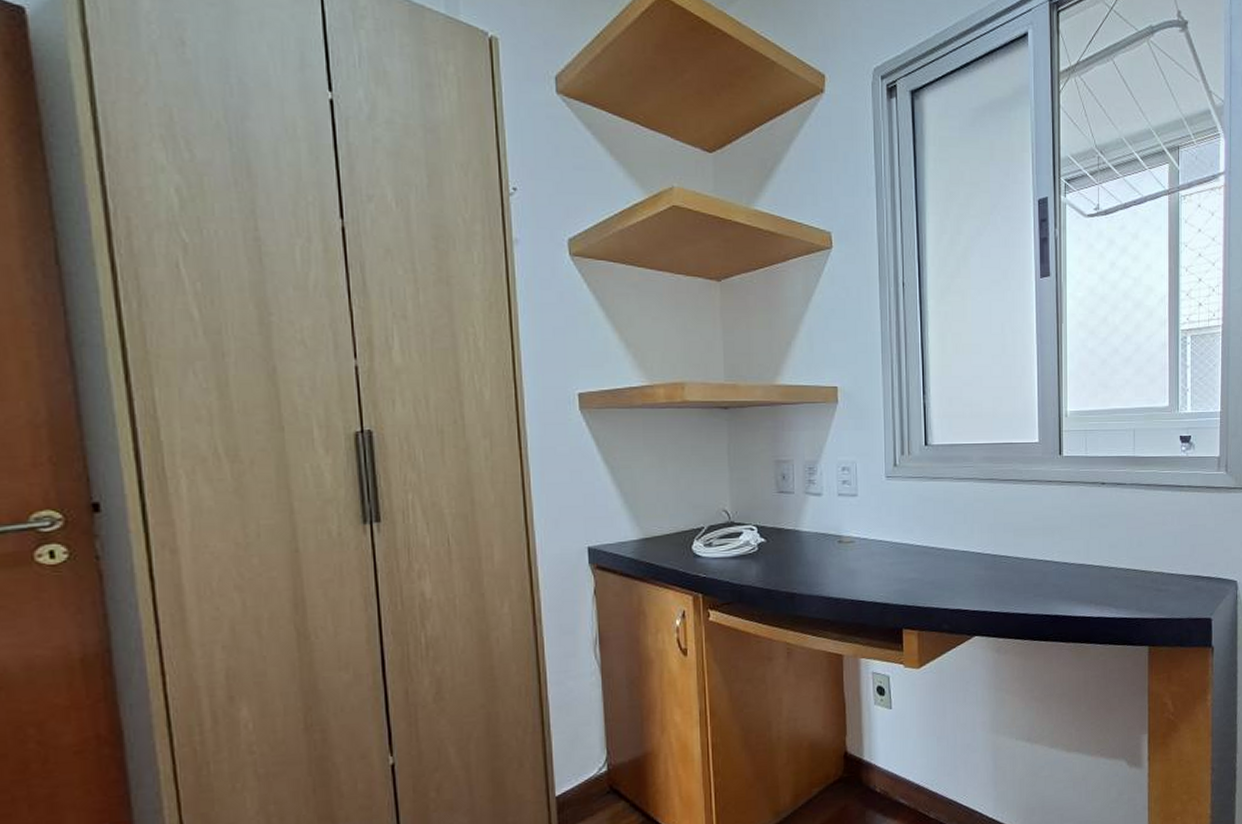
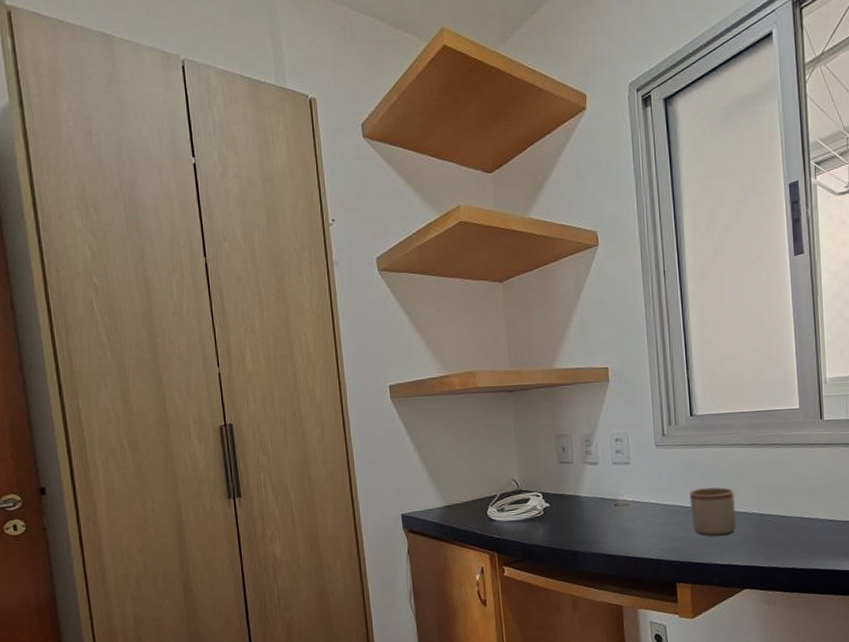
mug: none [921,525,968,579] -> present [690,487,736,537]

